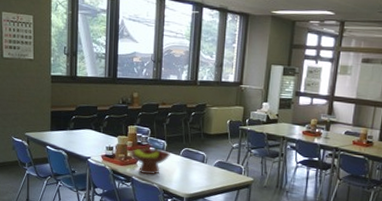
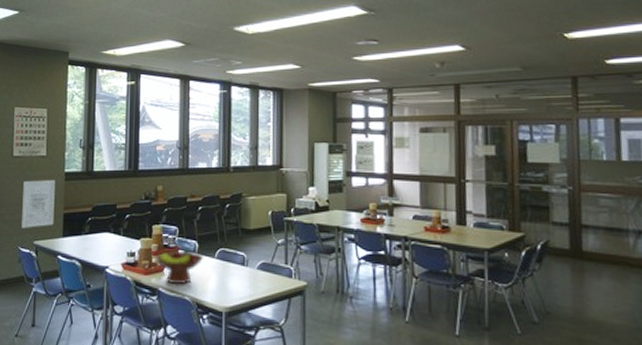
wall art: none [14,80,43,122] -> present [22,180,55,228]

